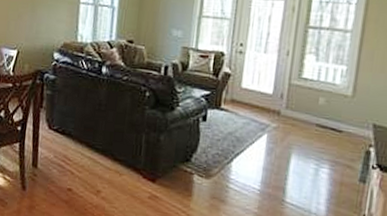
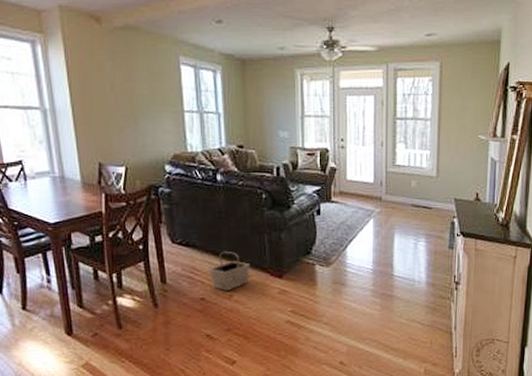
basket: none [80,145,123,186] -> present [209,252,250,290]

